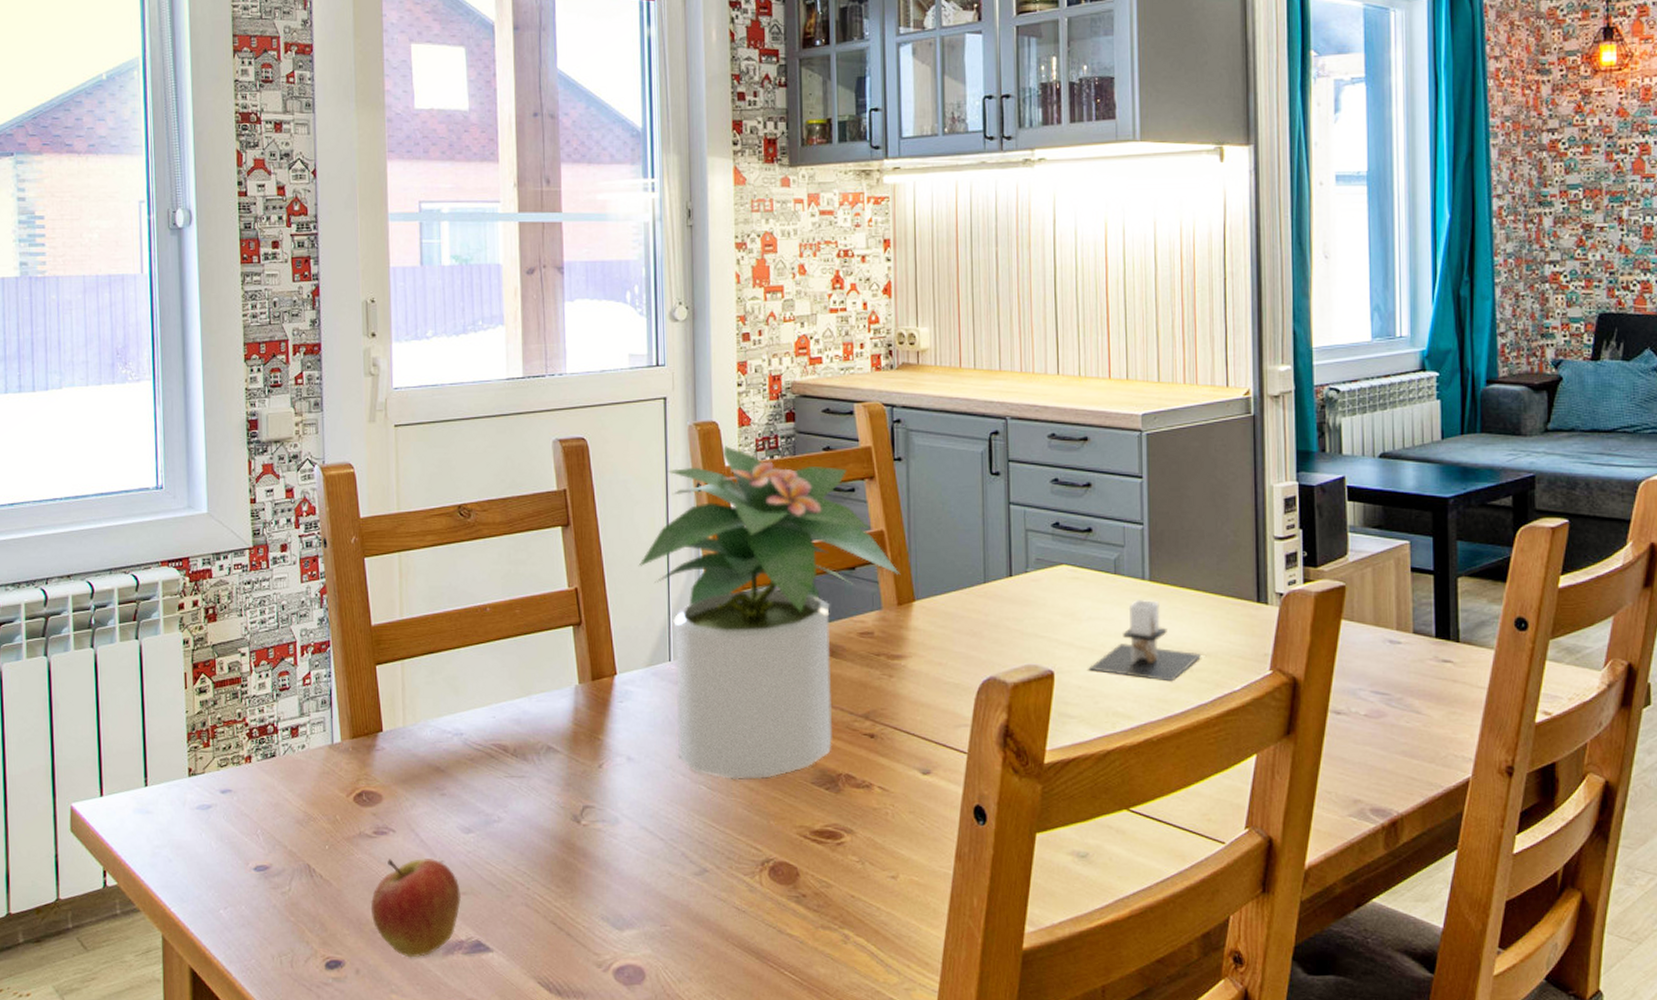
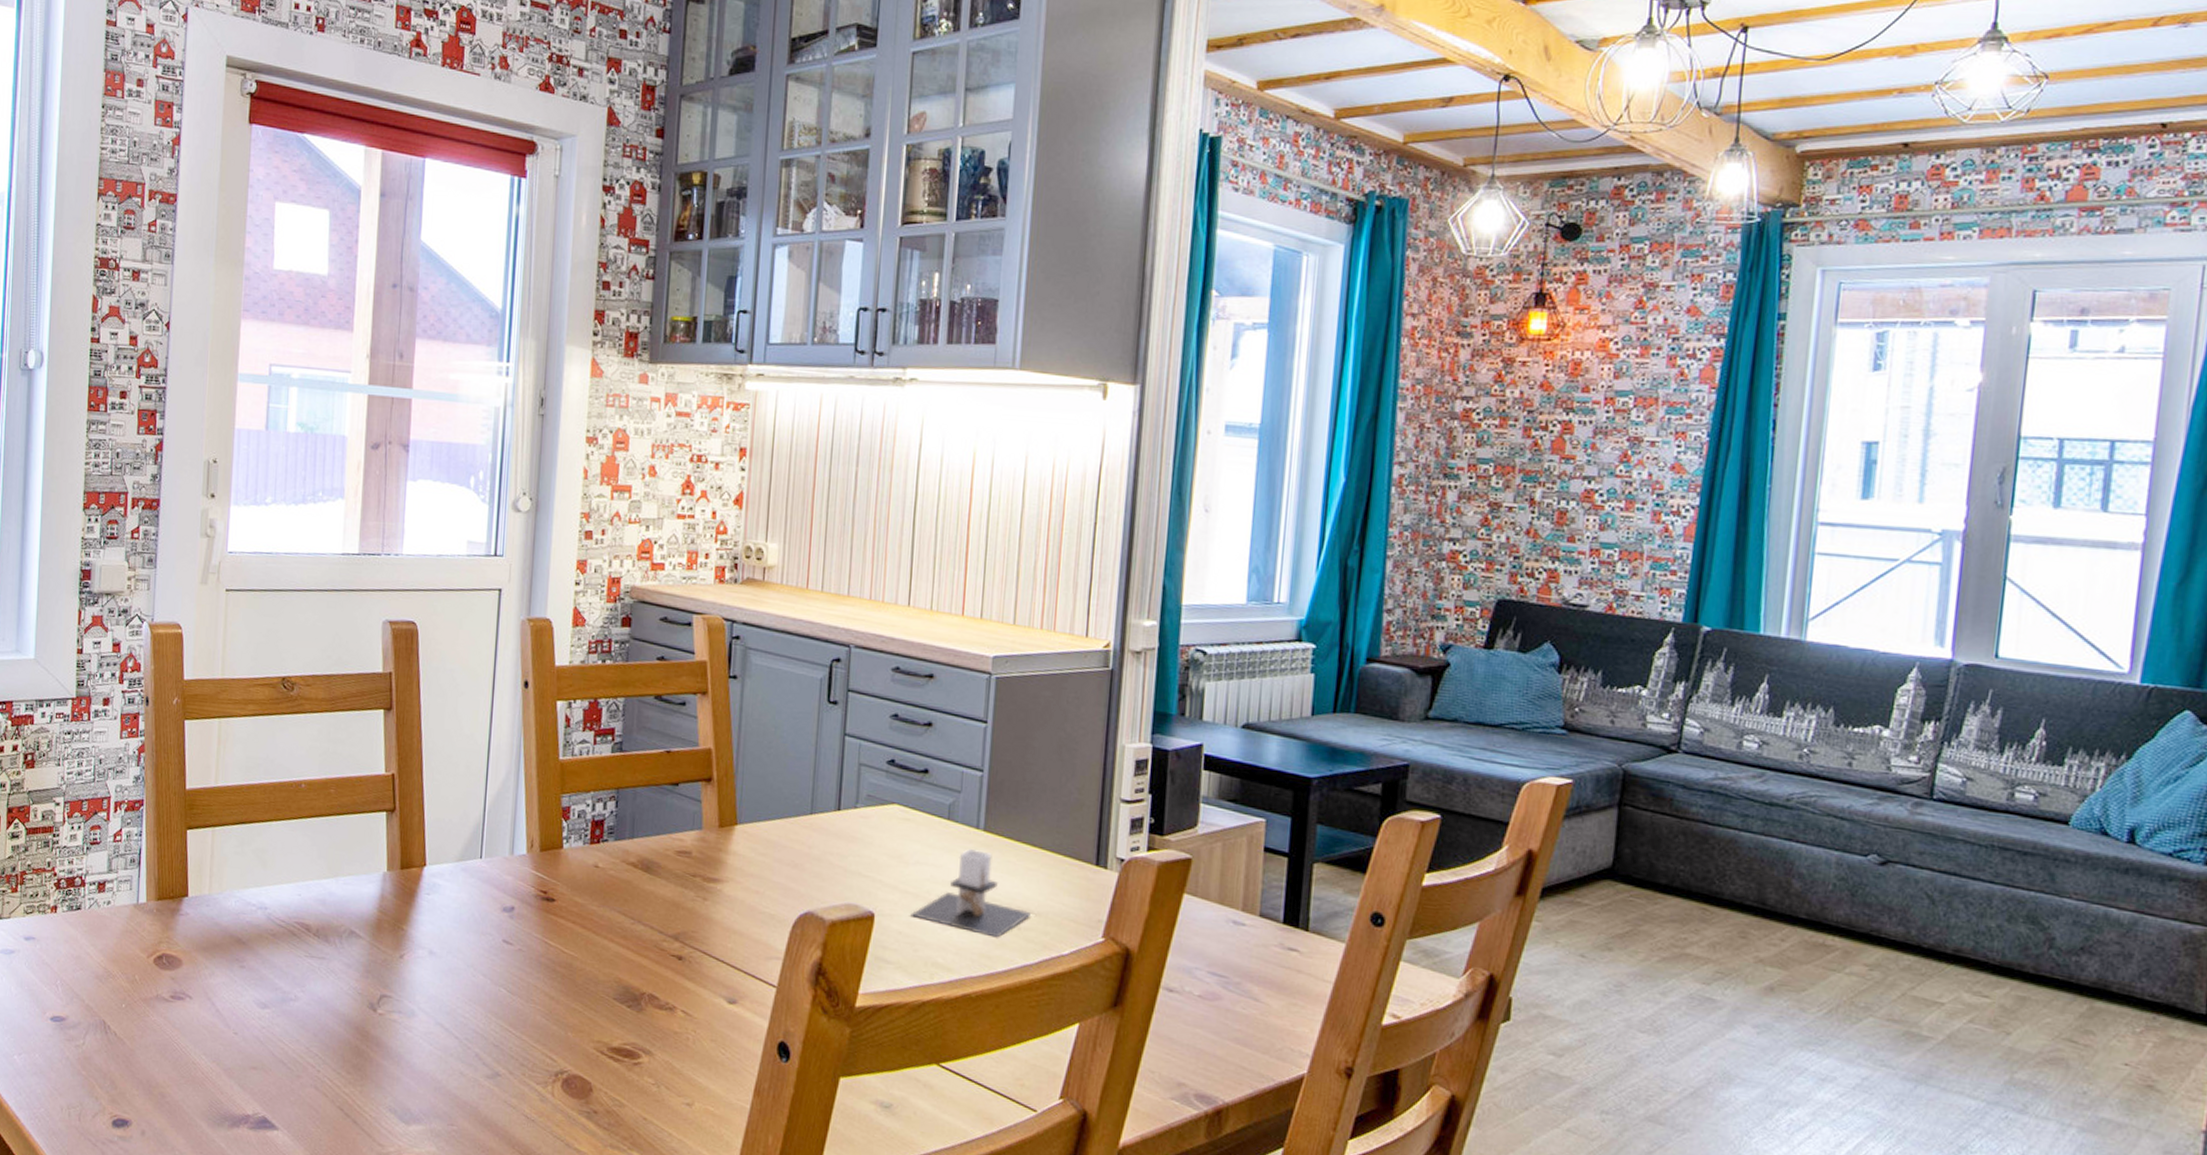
fruit: present [370,858,461,958] -> none [161,1025,251,1127]
potted plant: present [638,446,901,780] -> none [457,645,725,989]

